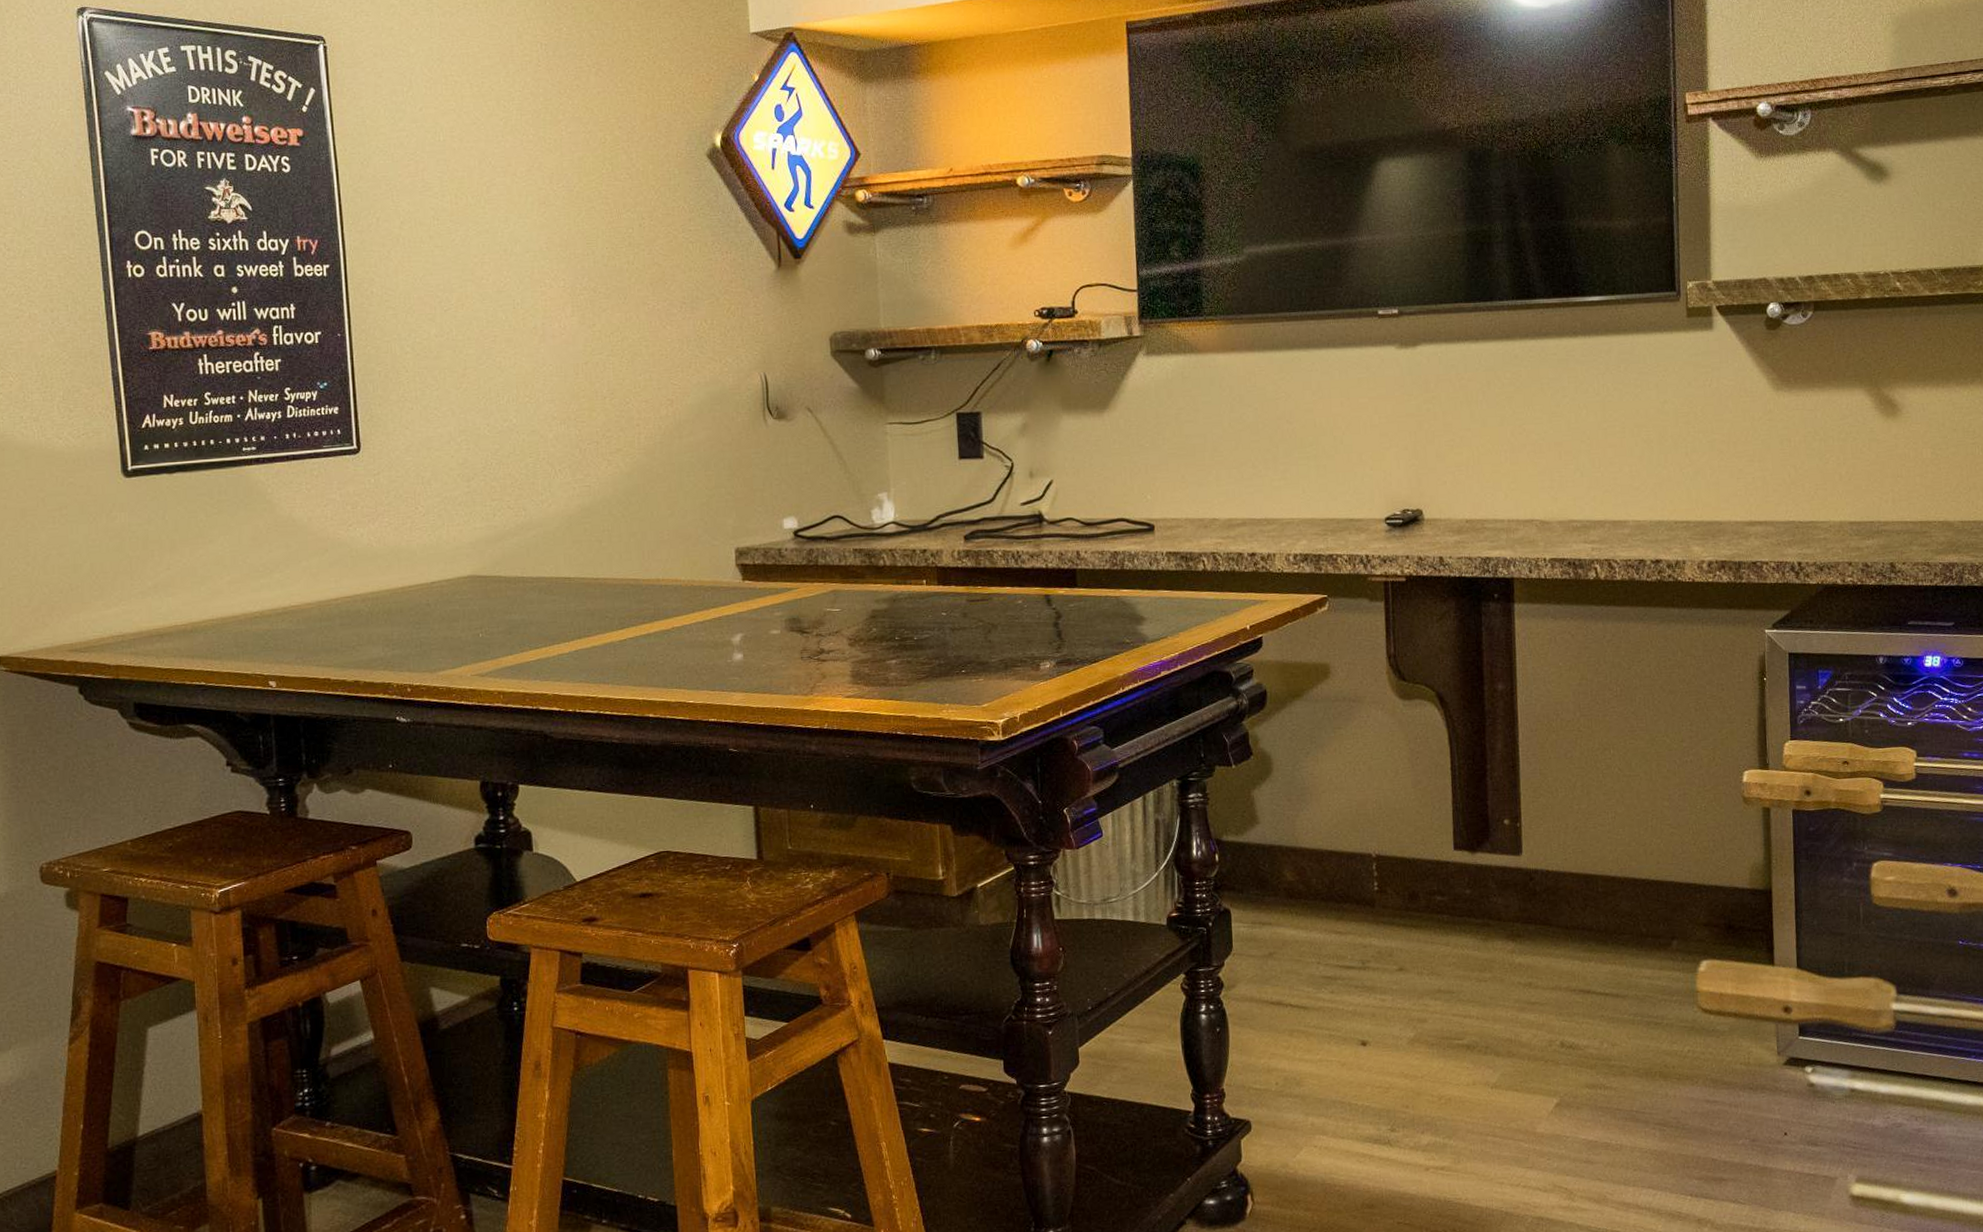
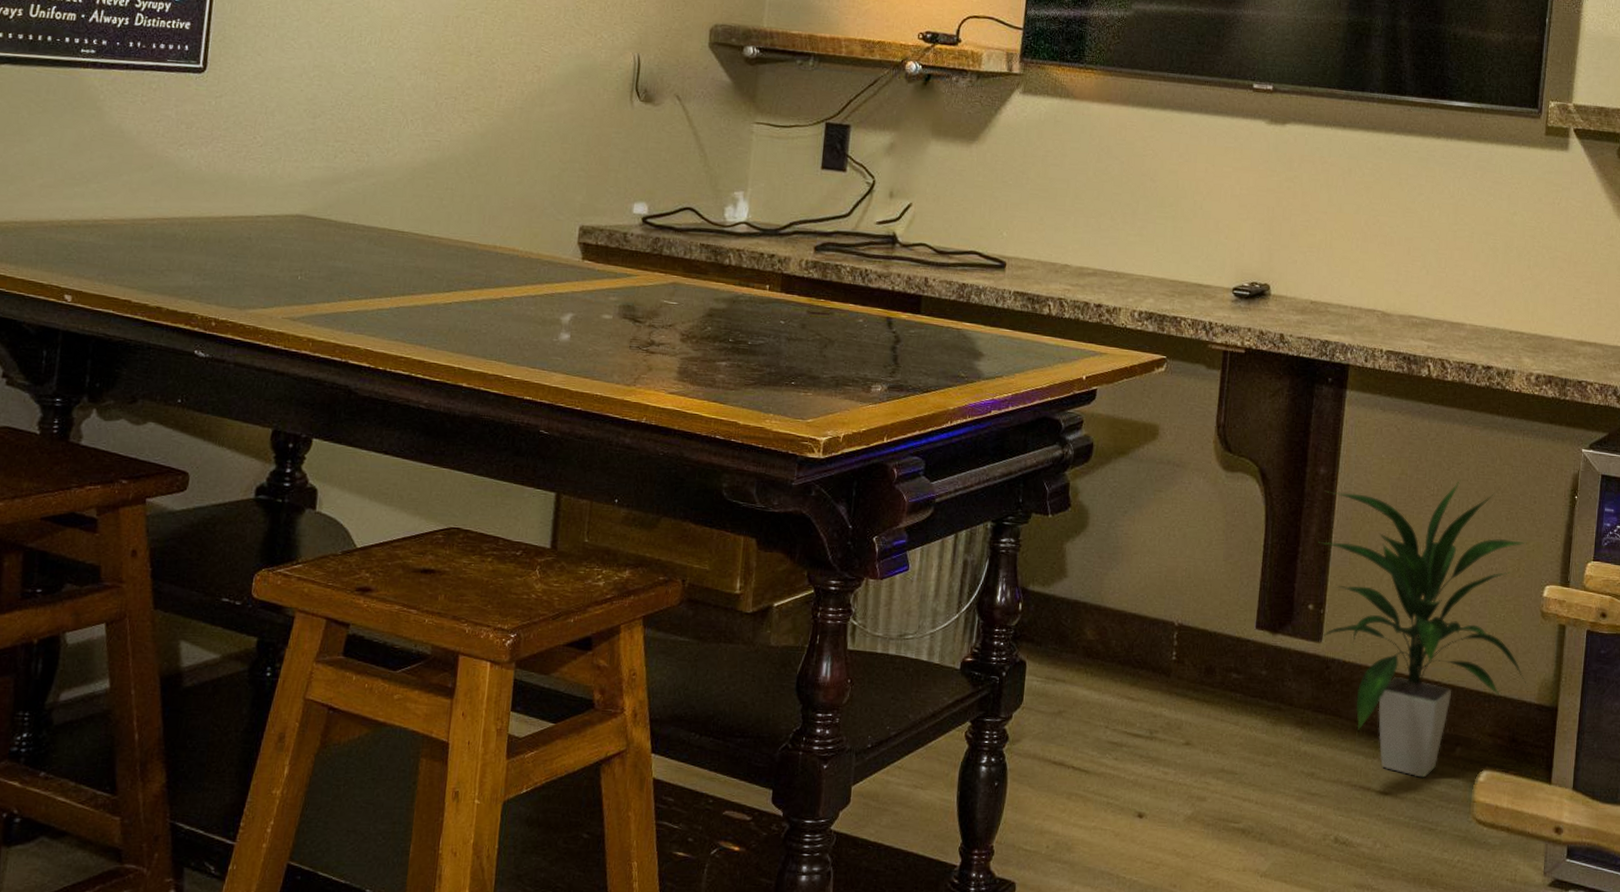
indoor plant: none [1505,677,1738,975] -> present [1318,480,1528,778]

